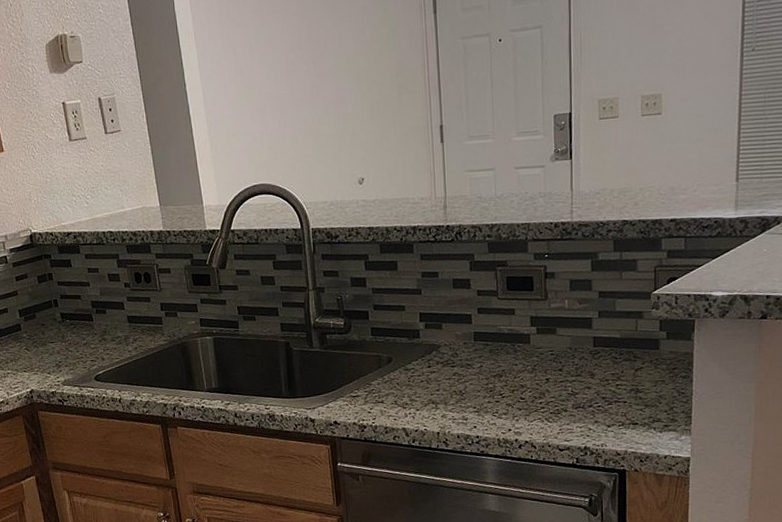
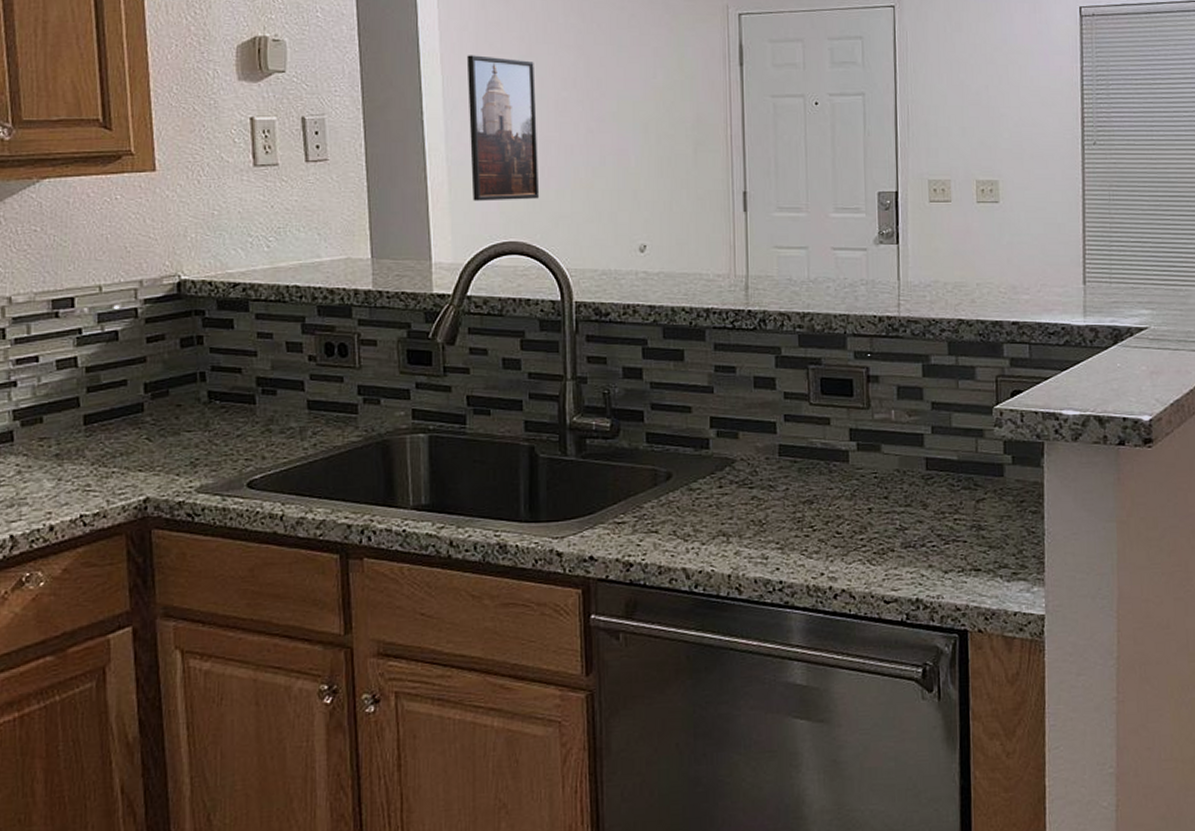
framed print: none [214,30,279,154] -> present [466,55,540,201]

